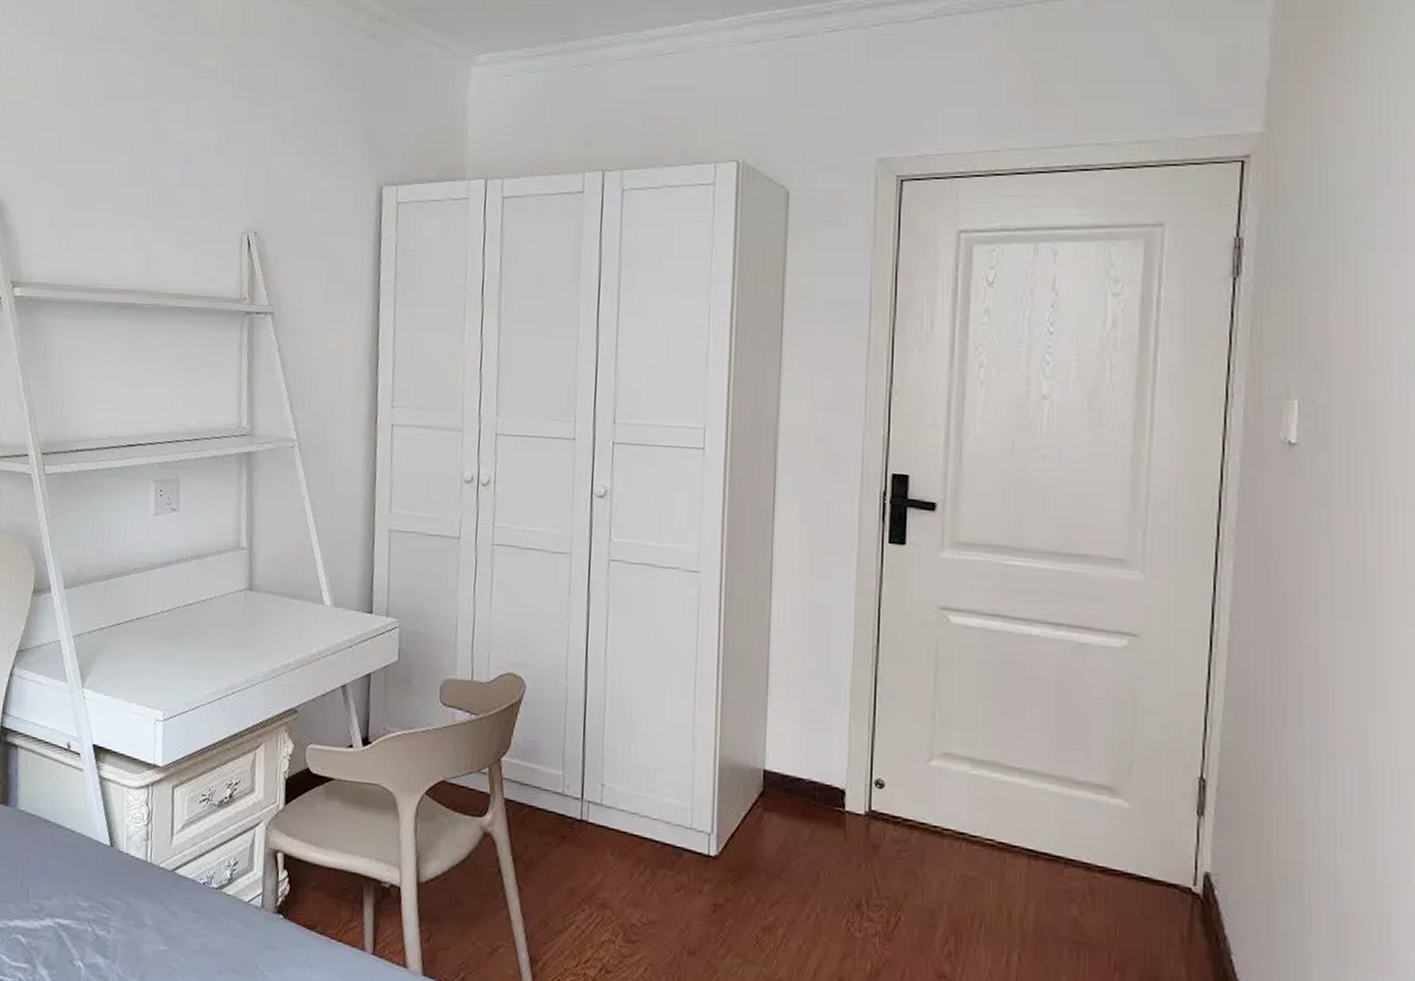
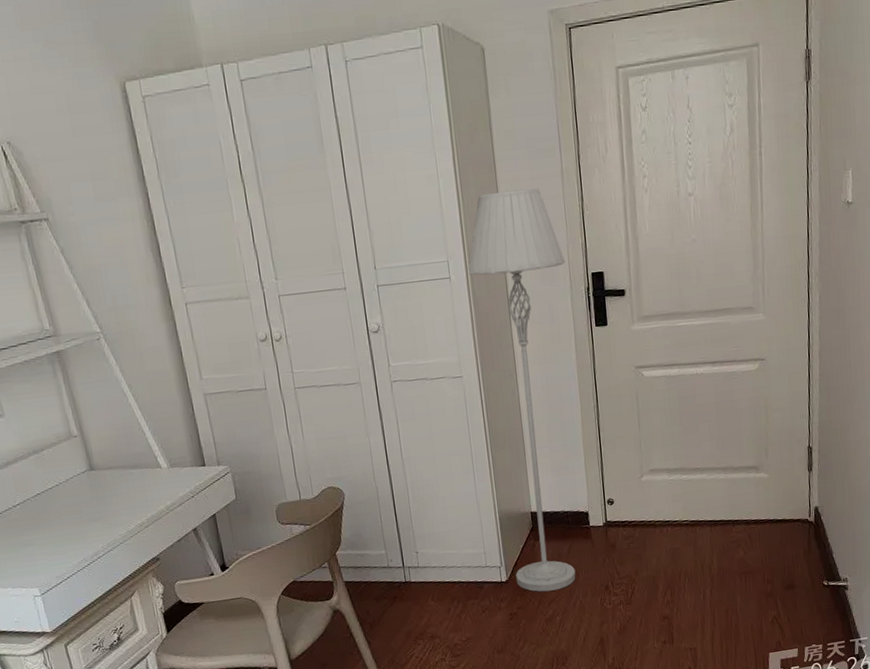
floor lamp: none [726,356,859,890] -> present [466,188,576,592]

